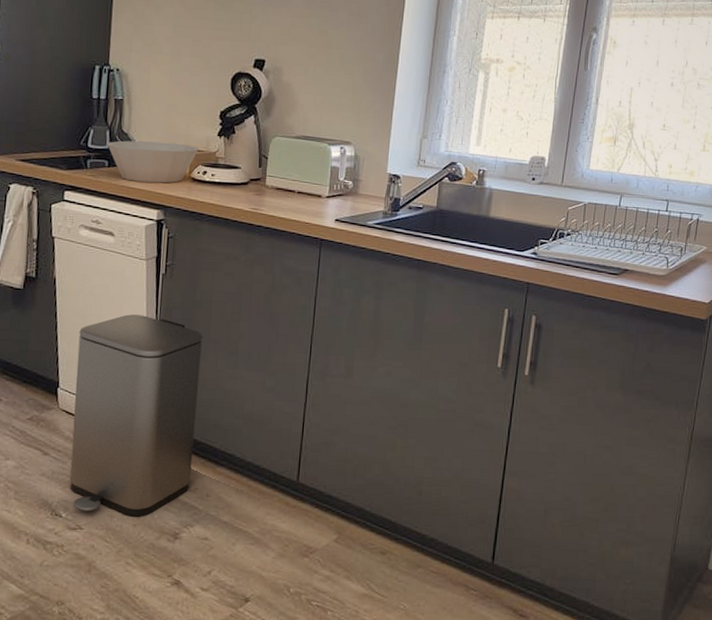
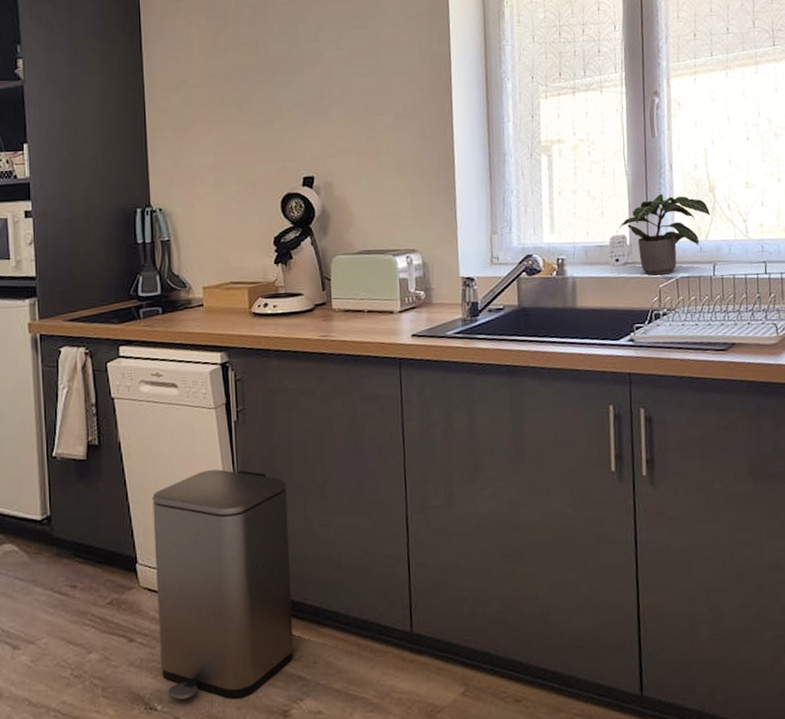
bowl: present [107,140,199,183] -> none [159,278,256,326]
potted plant: none [540,123,626,199] -> present [619,193,710,276]

